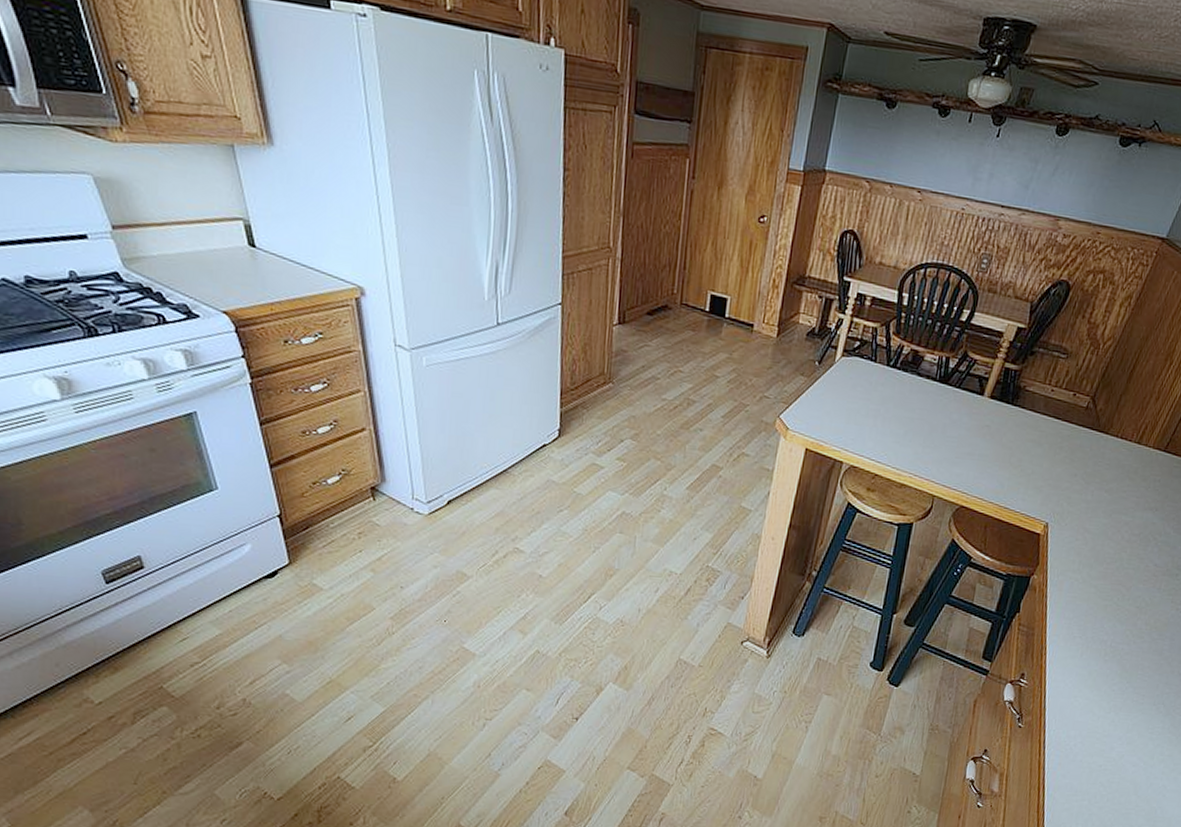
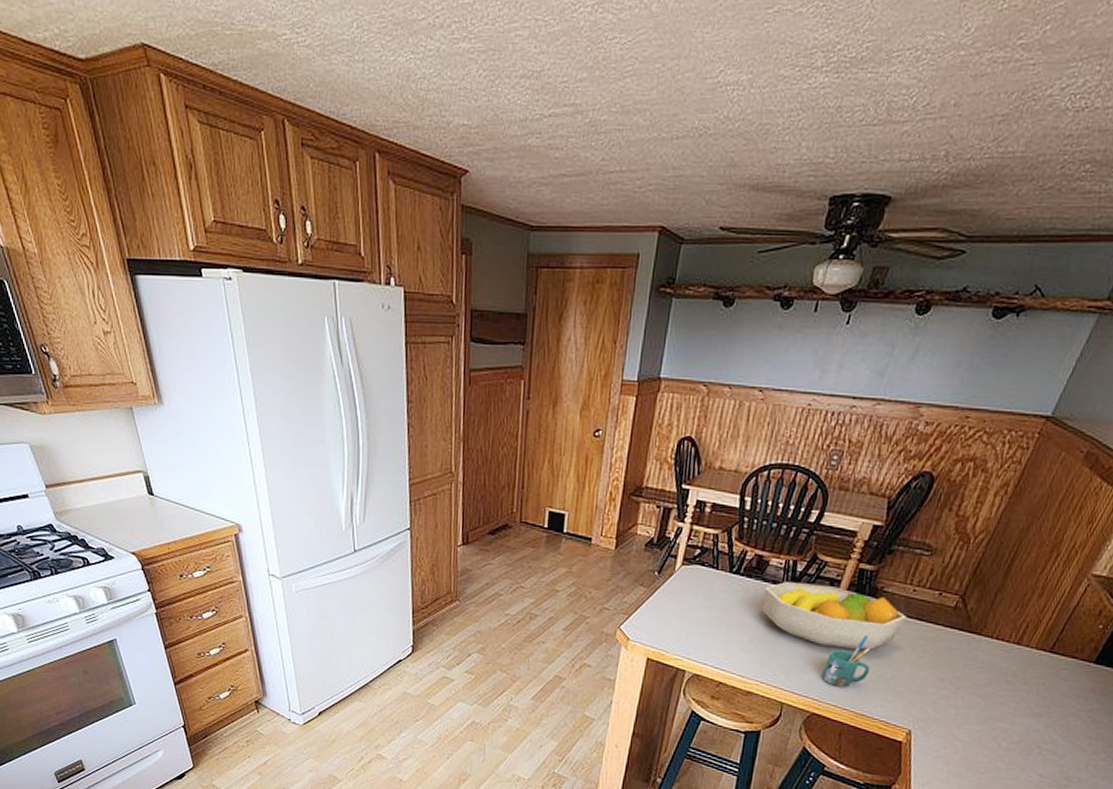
fruit bowl: none [916,376,1046,445] -> present [762,581,907,650]
mug: none [970,431,1015,481] -> present [822,634,872,687]

